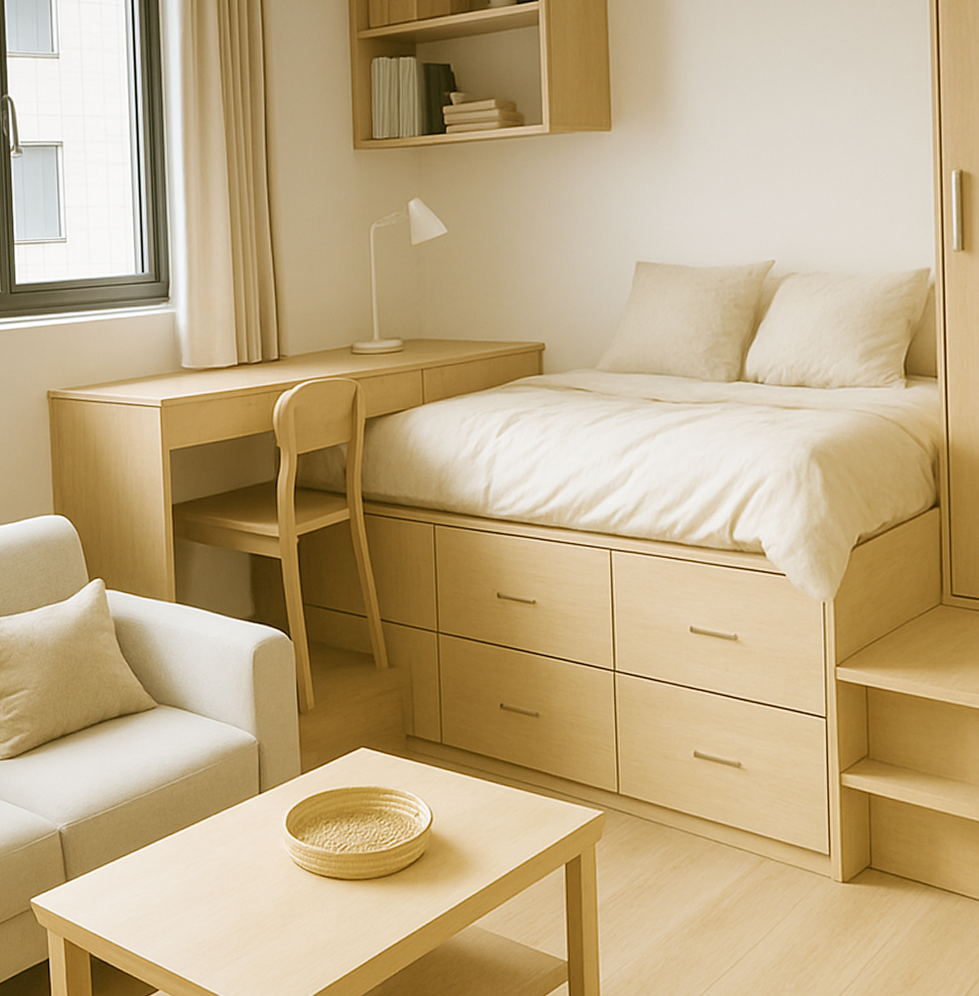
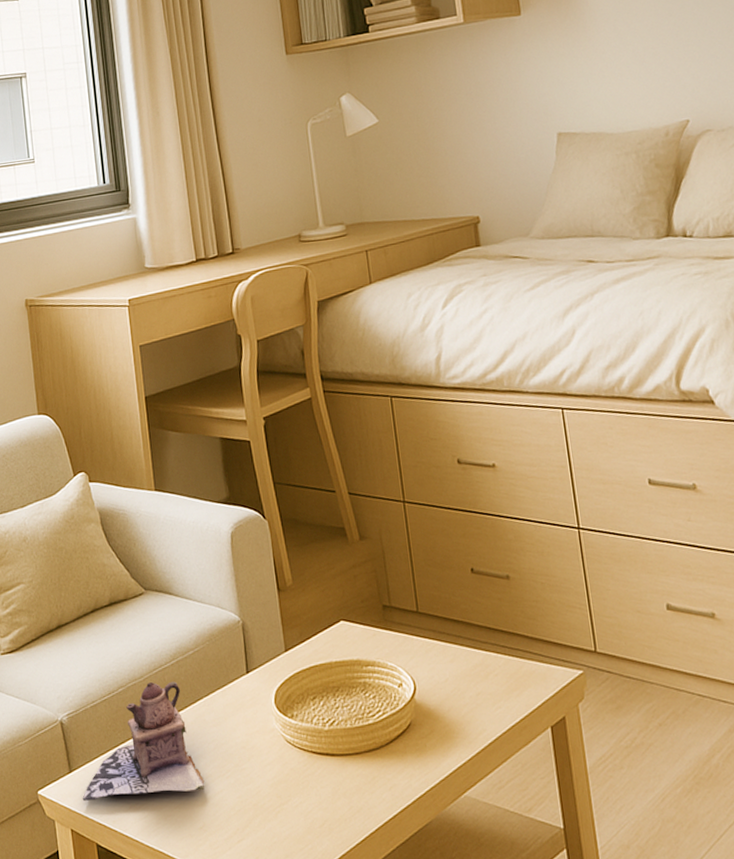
teapot: none [77,797,207,911] -> present [82,681,205,801]

